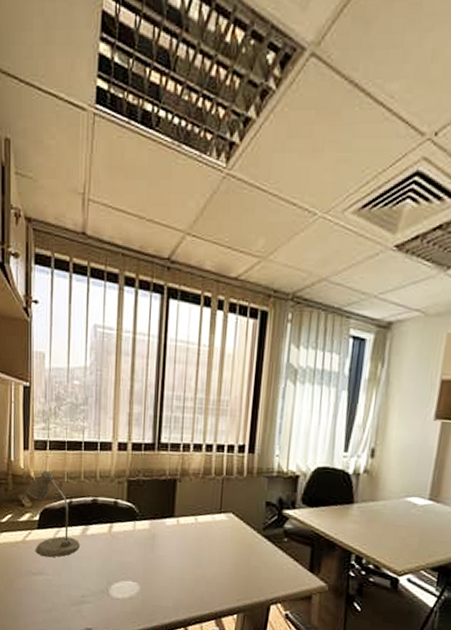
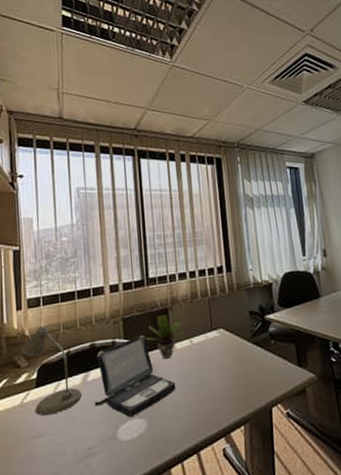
laptop: none [91,502,174,579] -> present [94,335,176,418]
potted plant: none [148,485,190,531] -> present [145,315,184,359]

